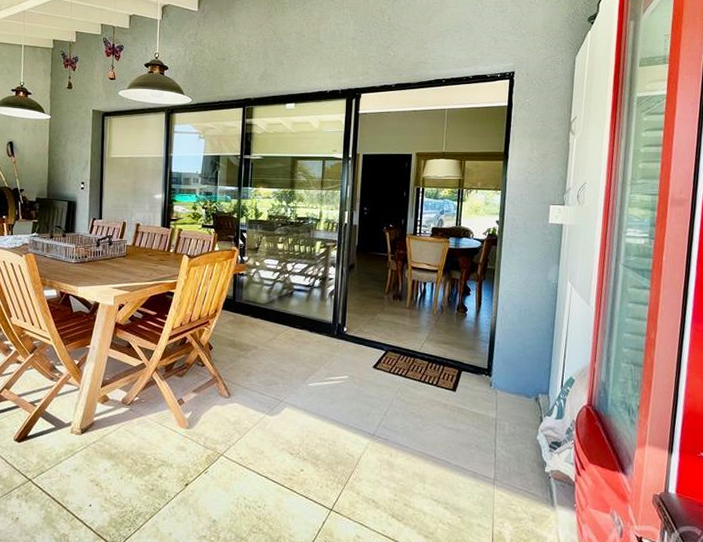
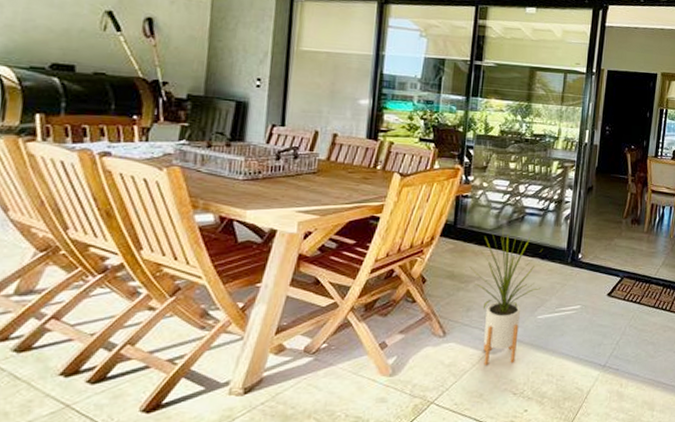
house plant: none [247,303,310,426] -> present [469,228,542,365]

